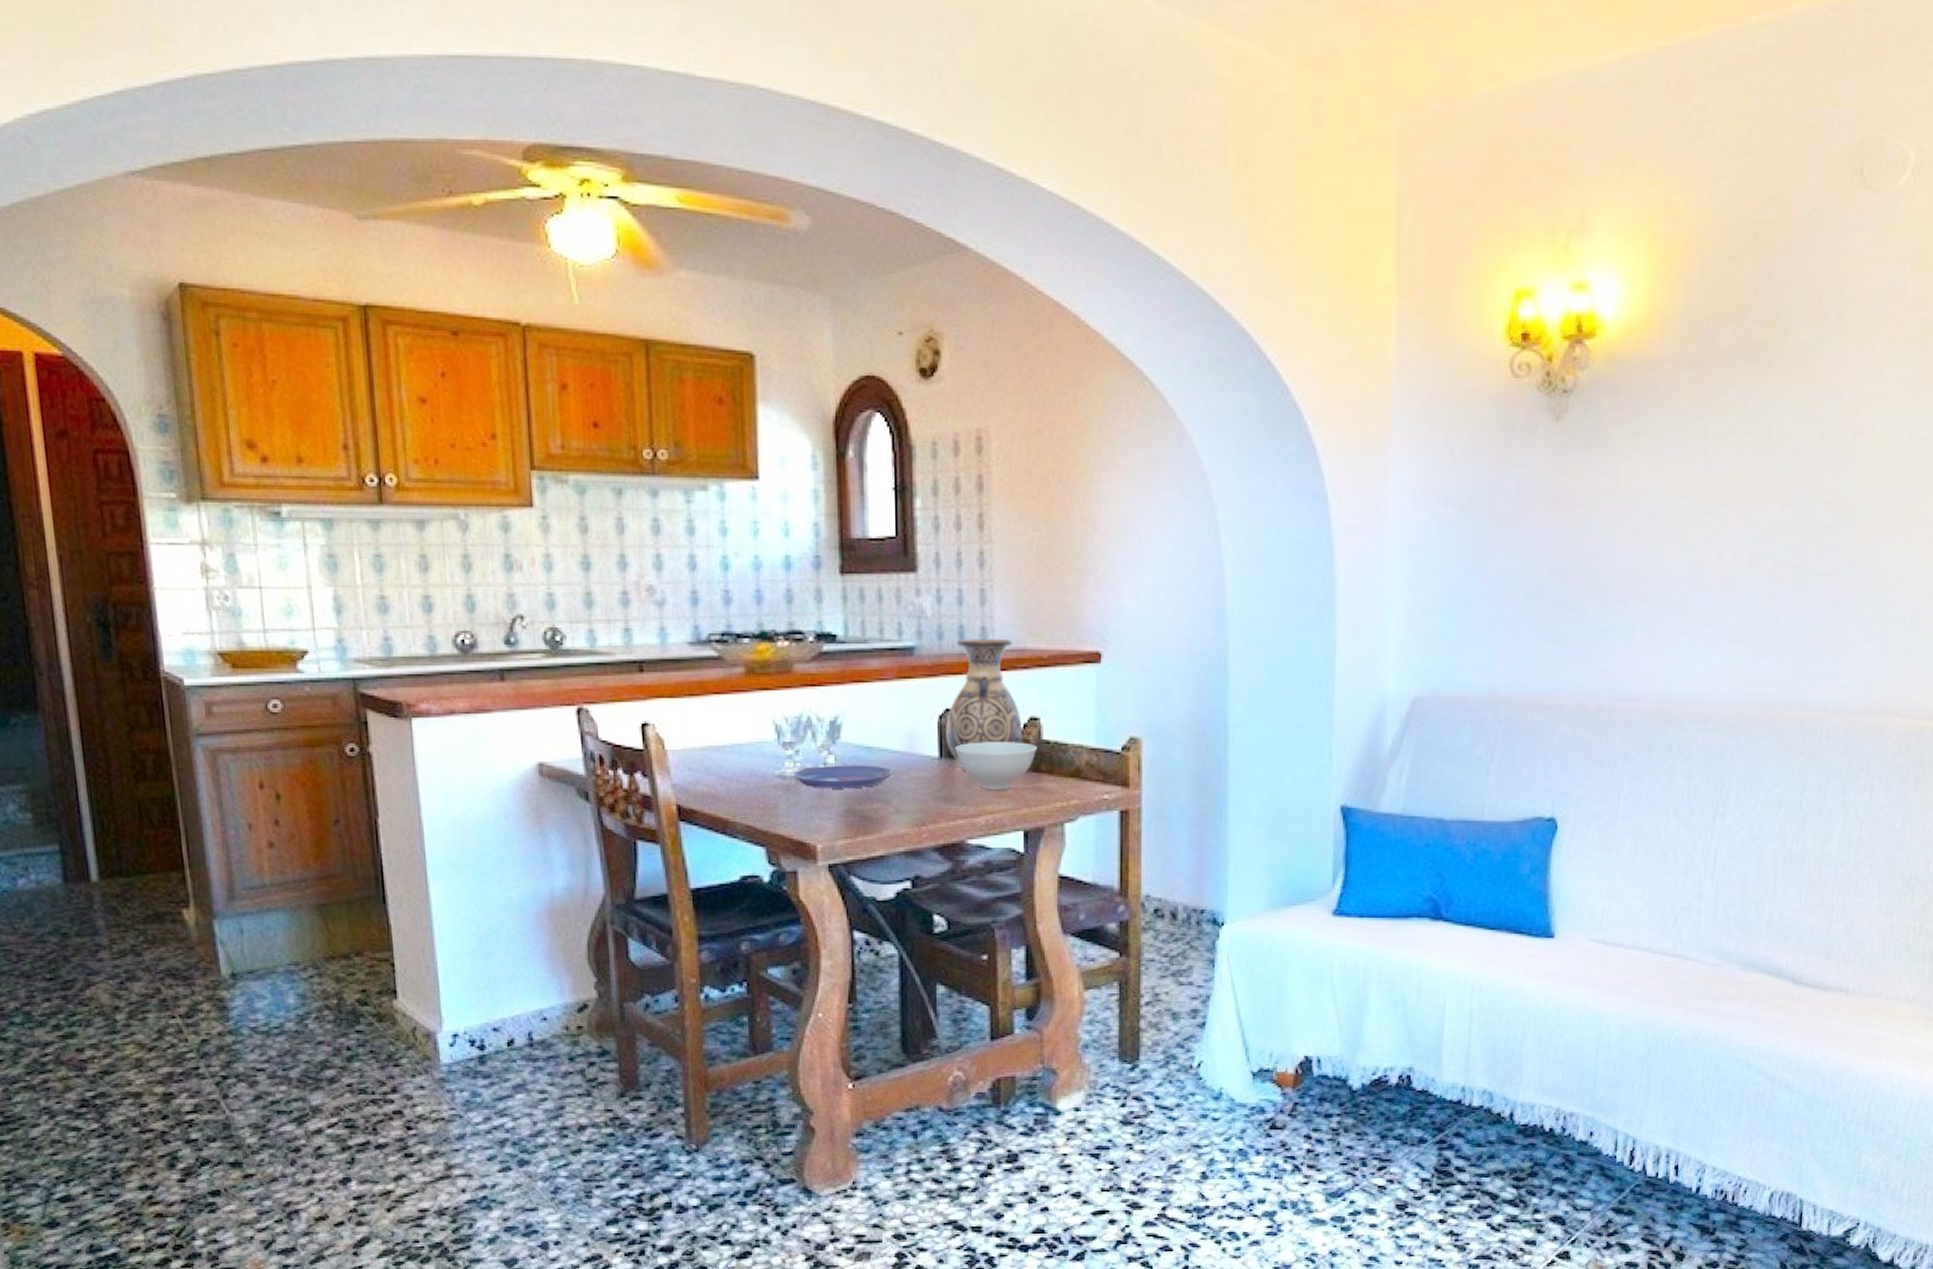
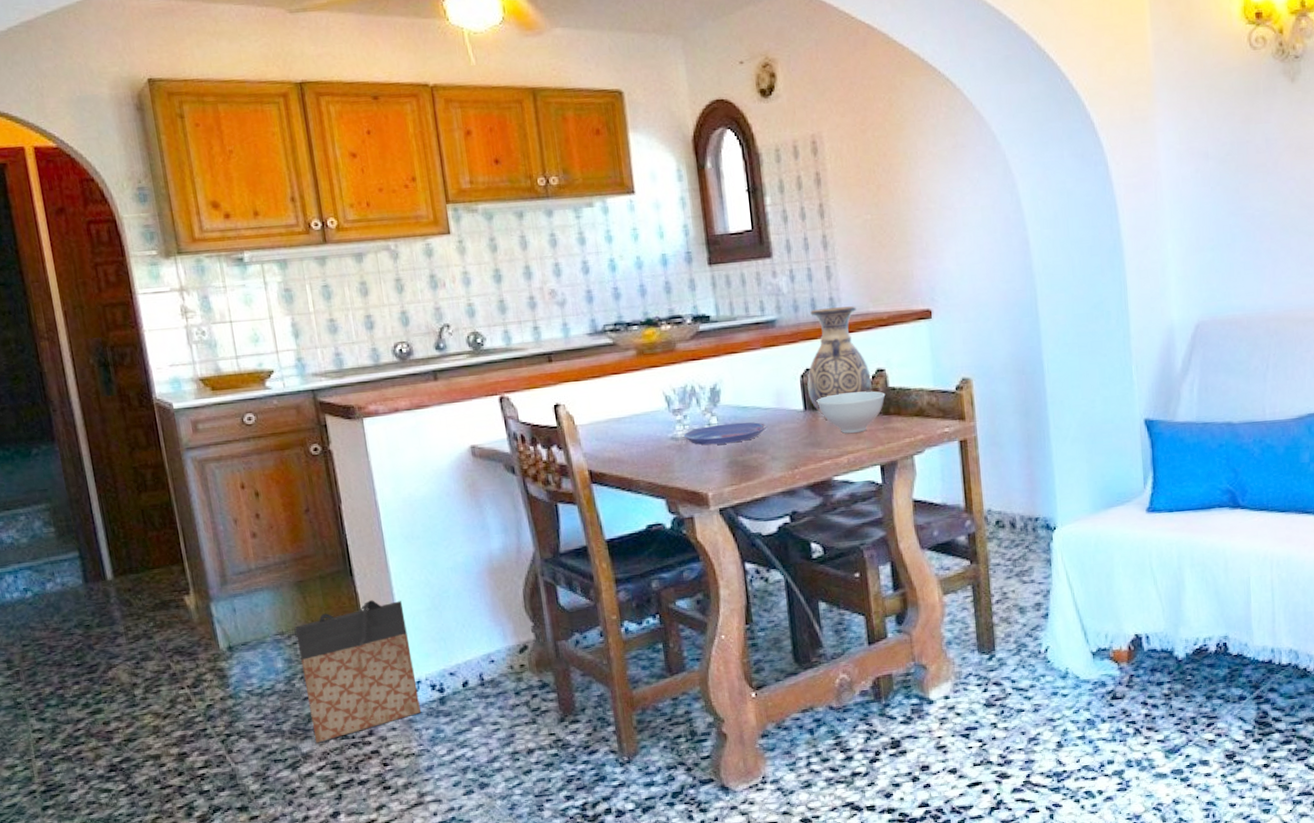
bag: none [313,934,455,1096] -> present [295,600,421,743]

